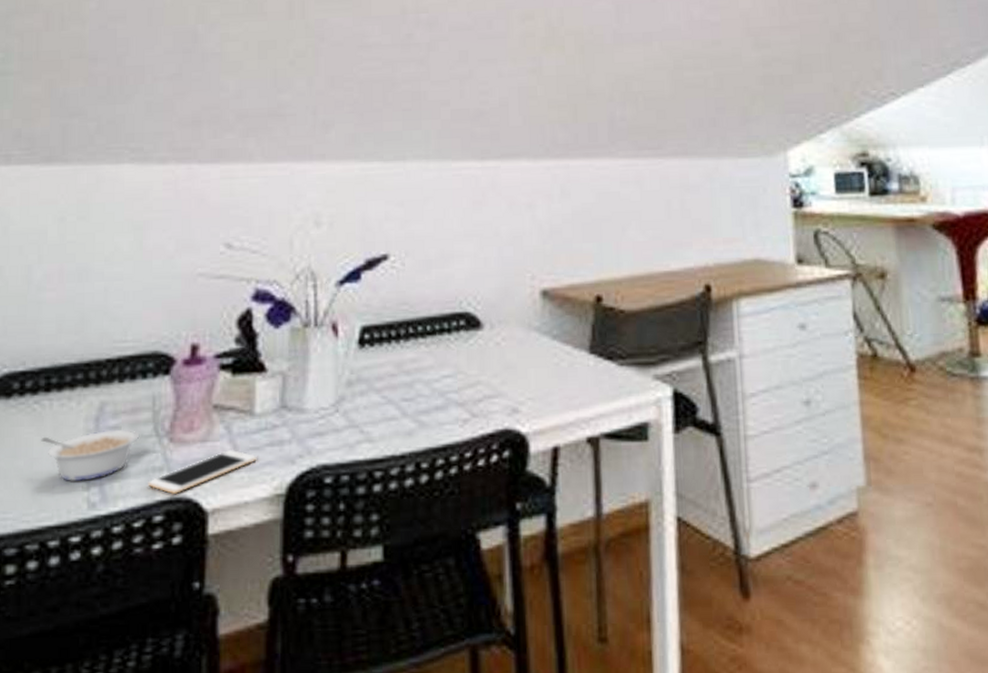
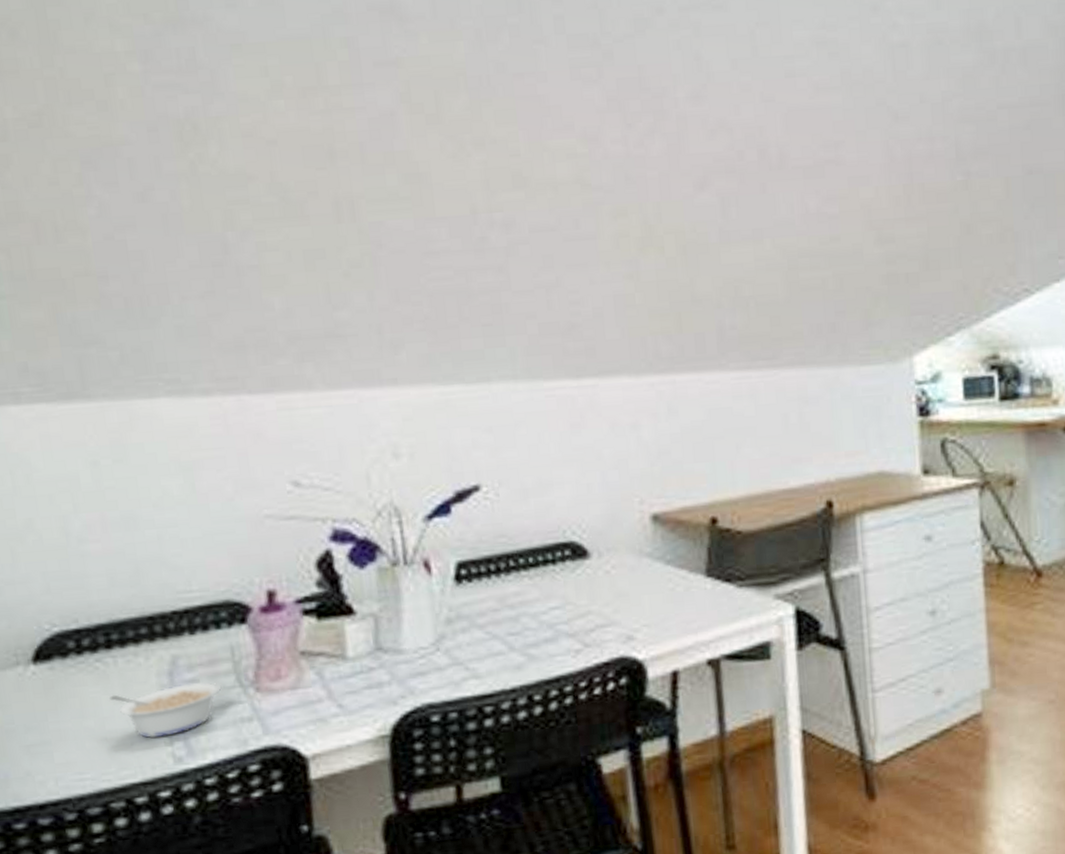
cell phone: present [148,449,257,495] -> none [238,694,355,744]

